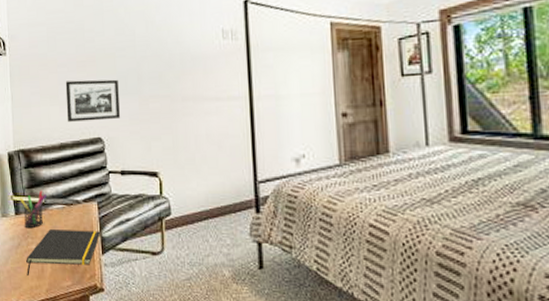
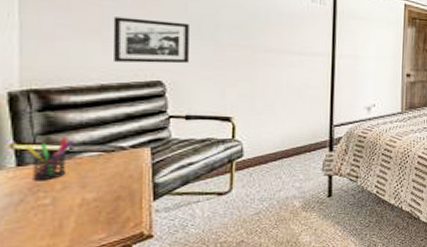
notepad: present [26,229,101,276] -> none [33,177,153,235]

